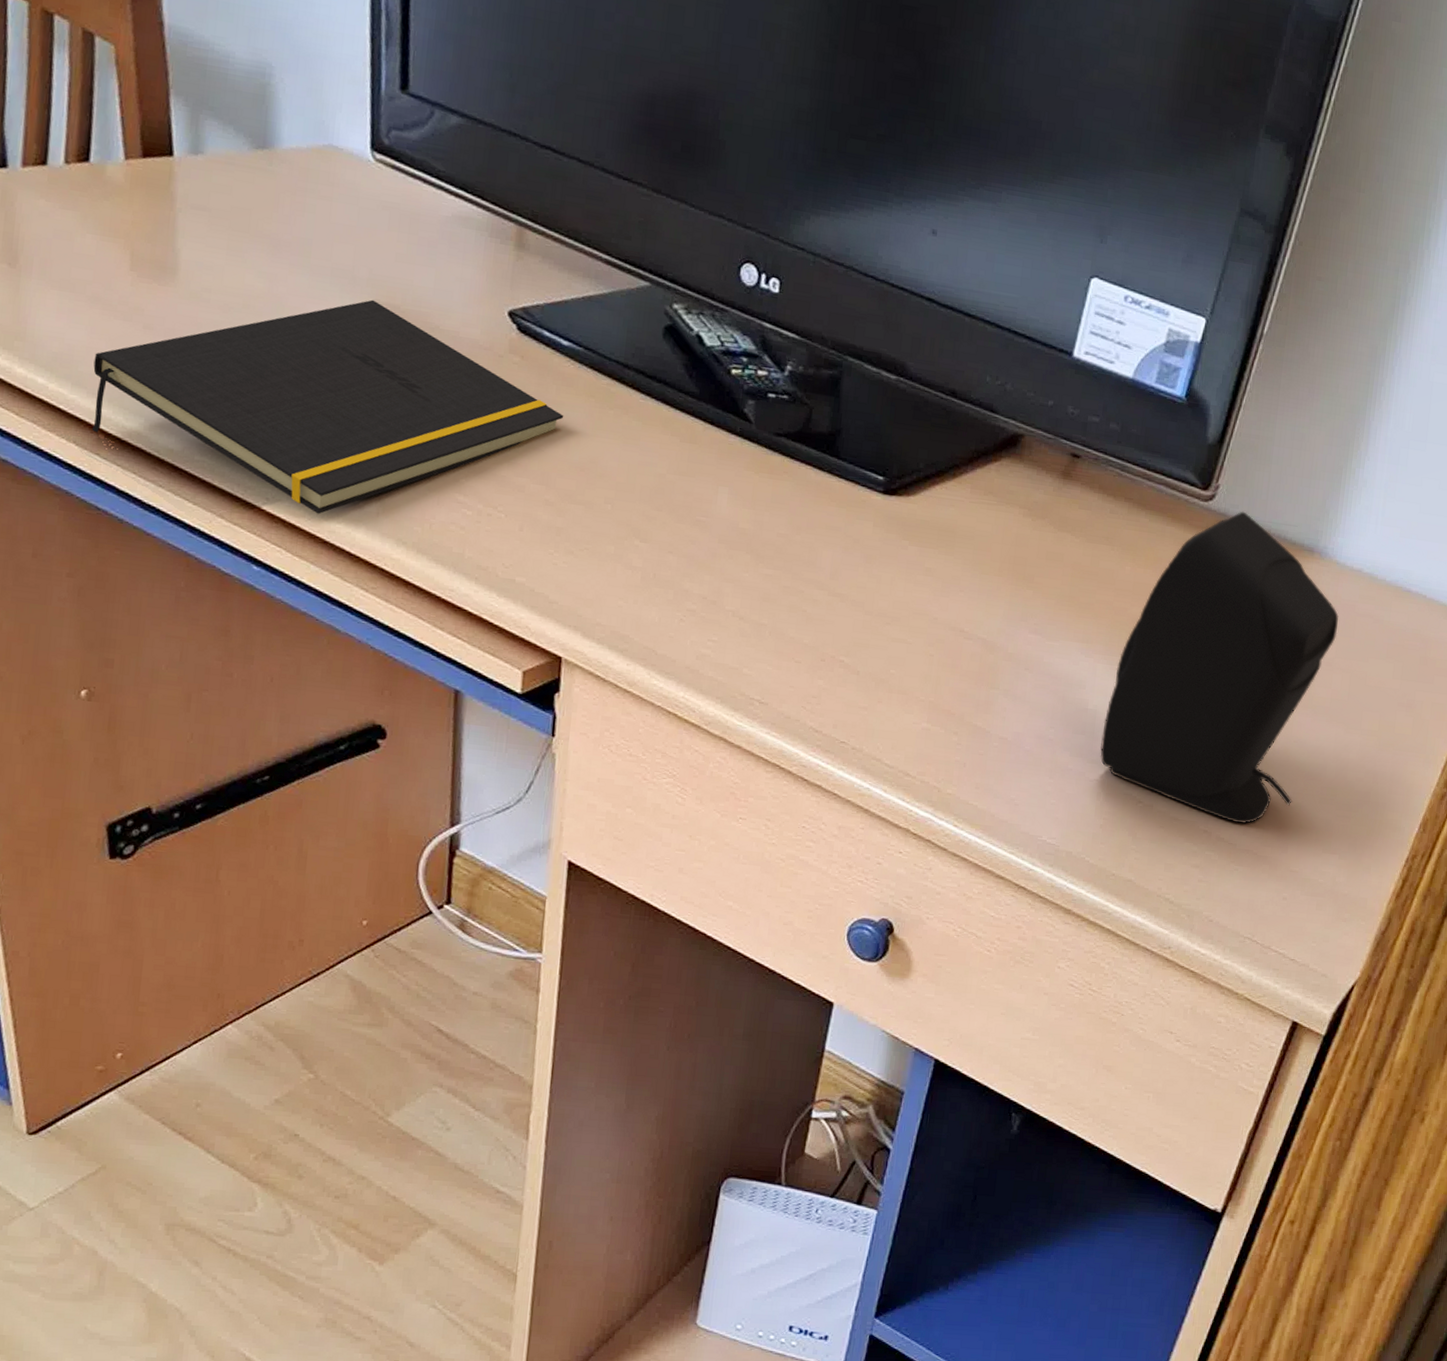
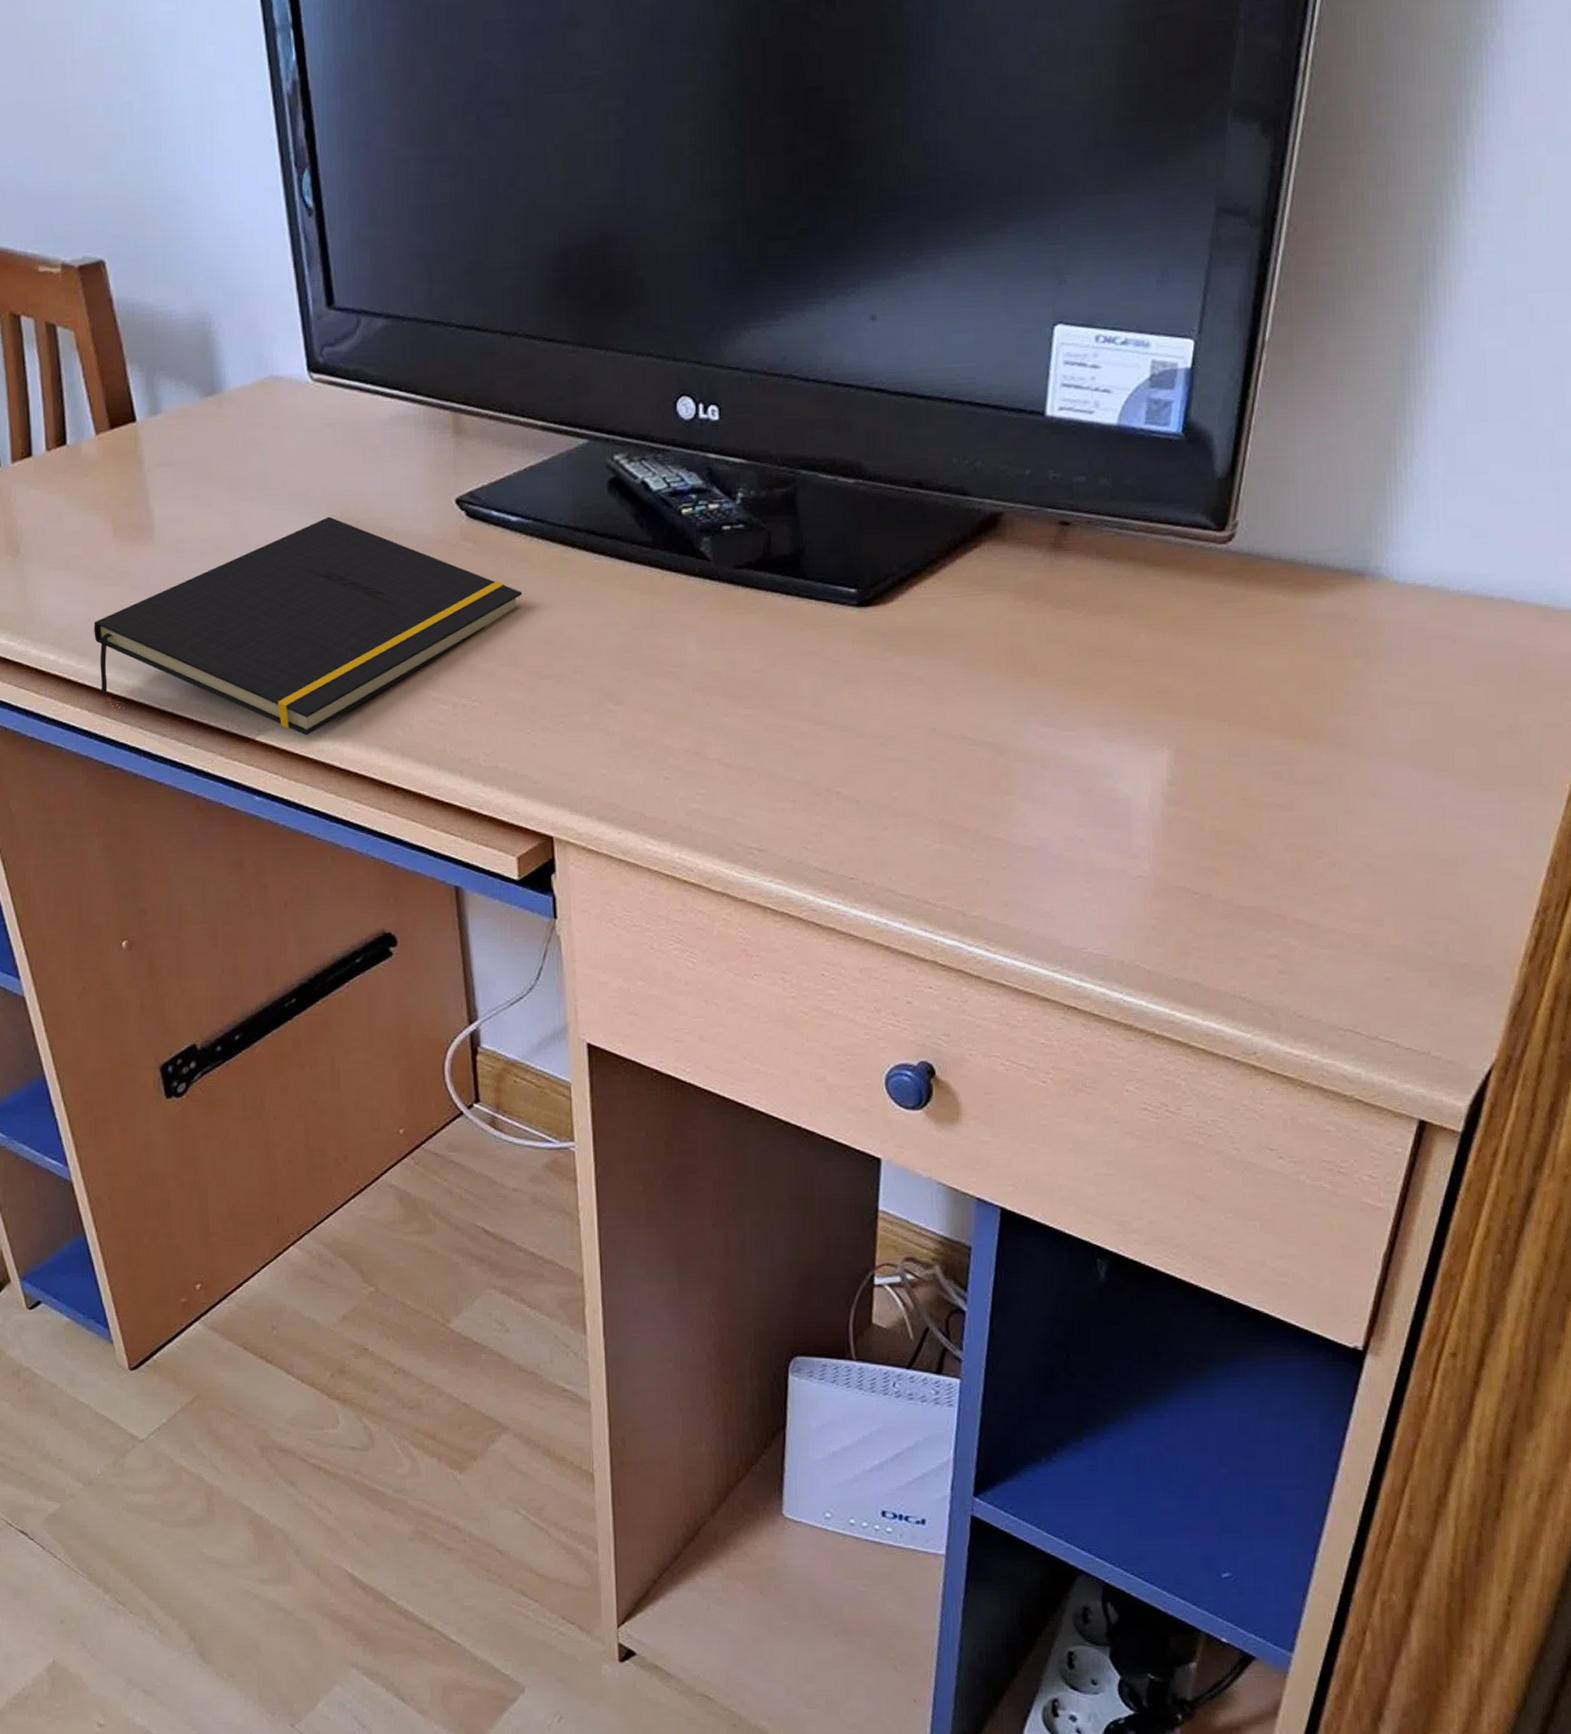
speaker: present [1100,511,1339,824] -> none [1139,546,1408,901]

